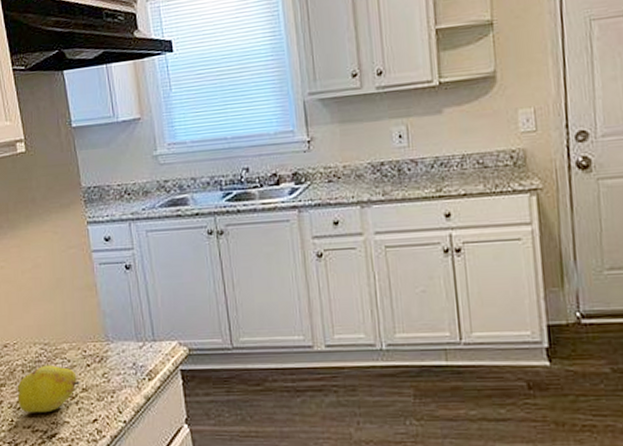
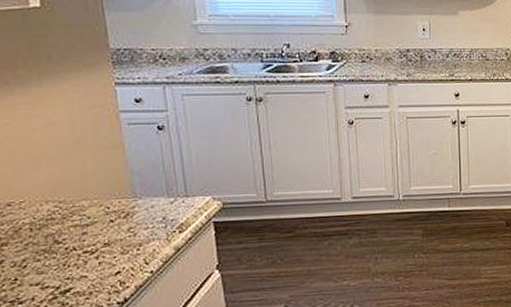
fruit: present [17,364,80,413] -> none [23,222,101,271]

